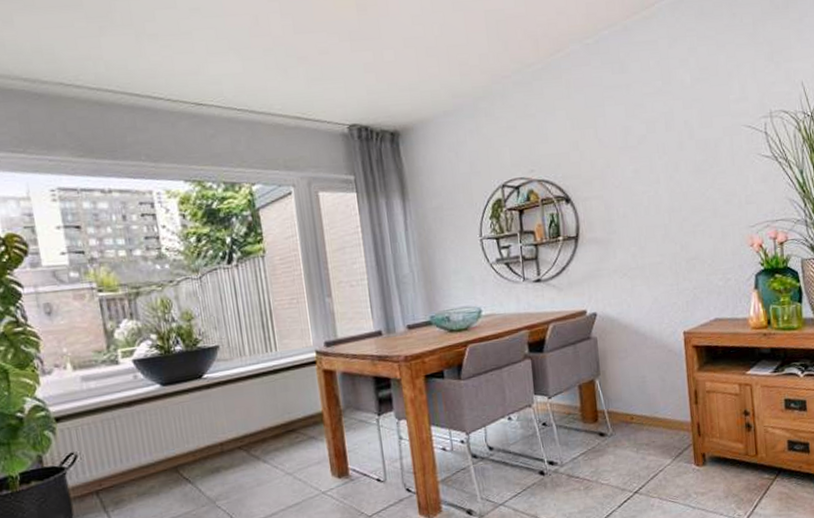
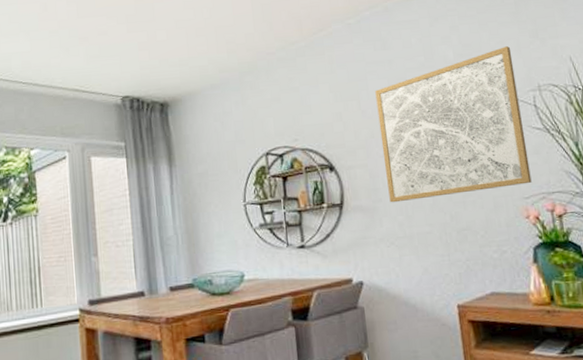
wall art: none [612,70,758,234] -> present [375,46,532,203]

